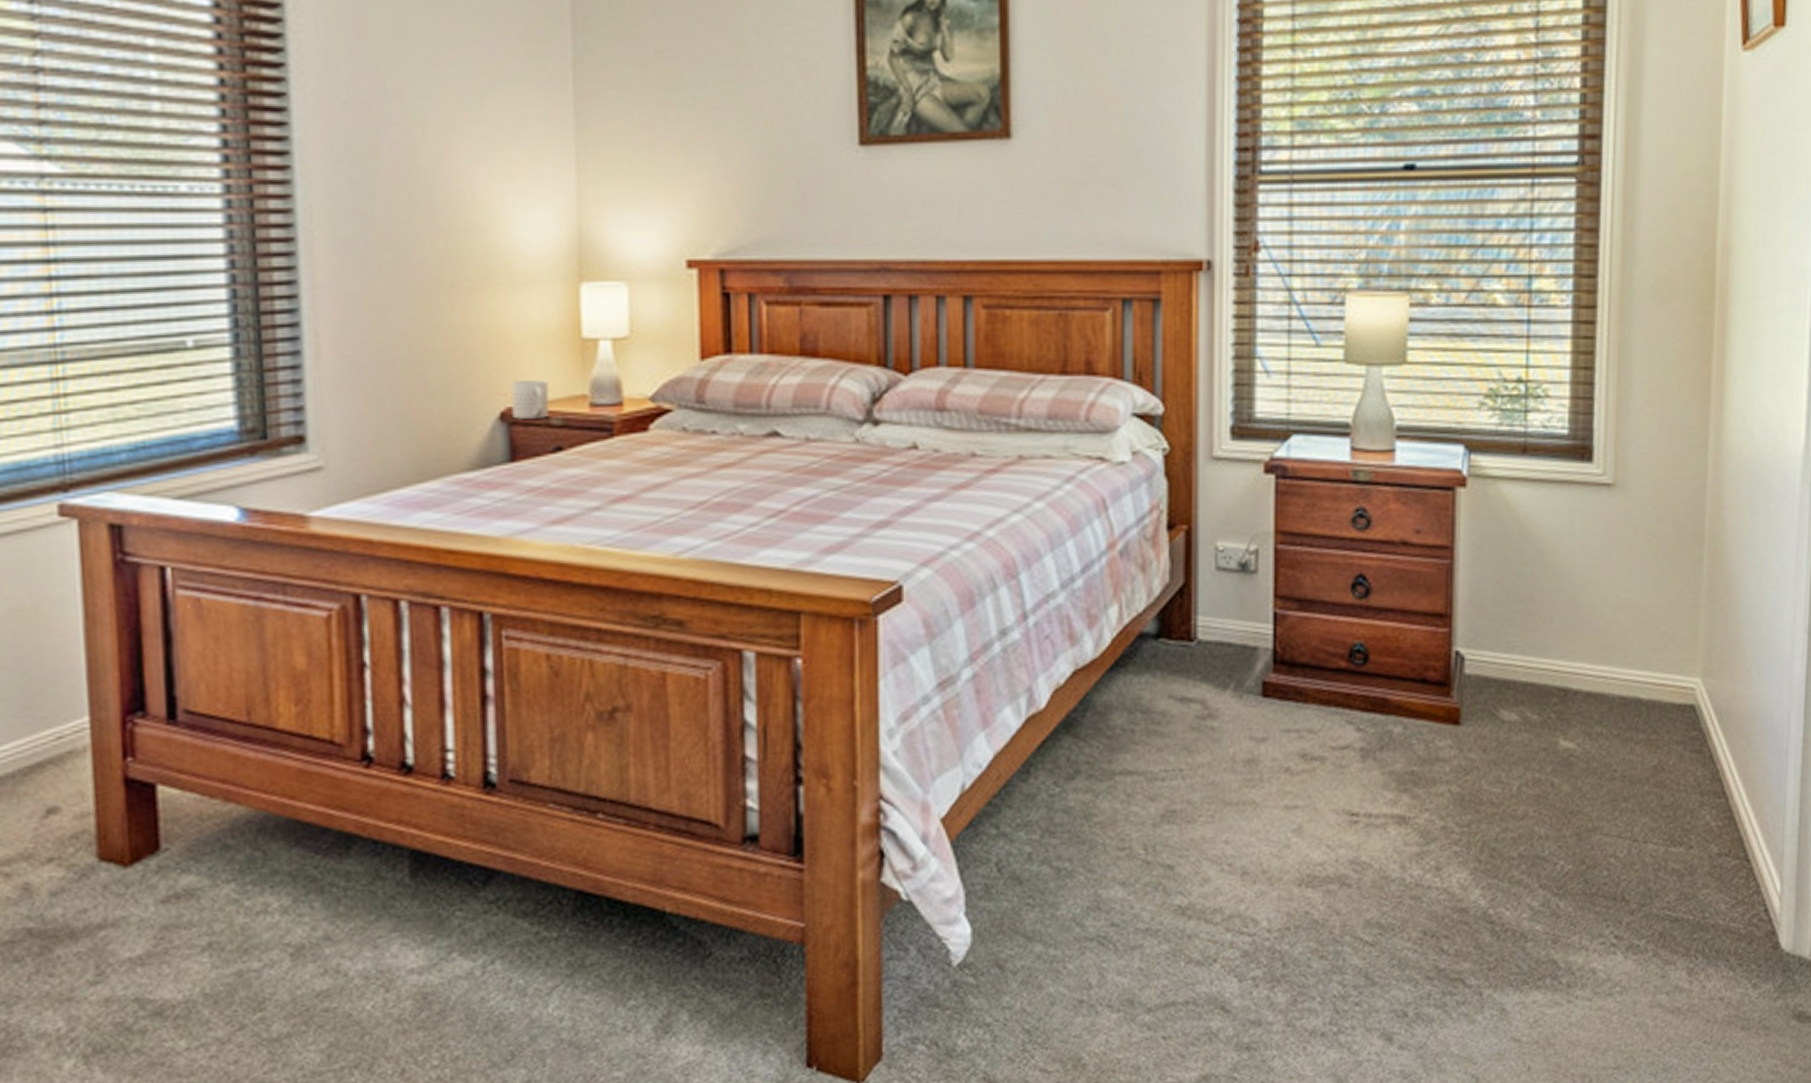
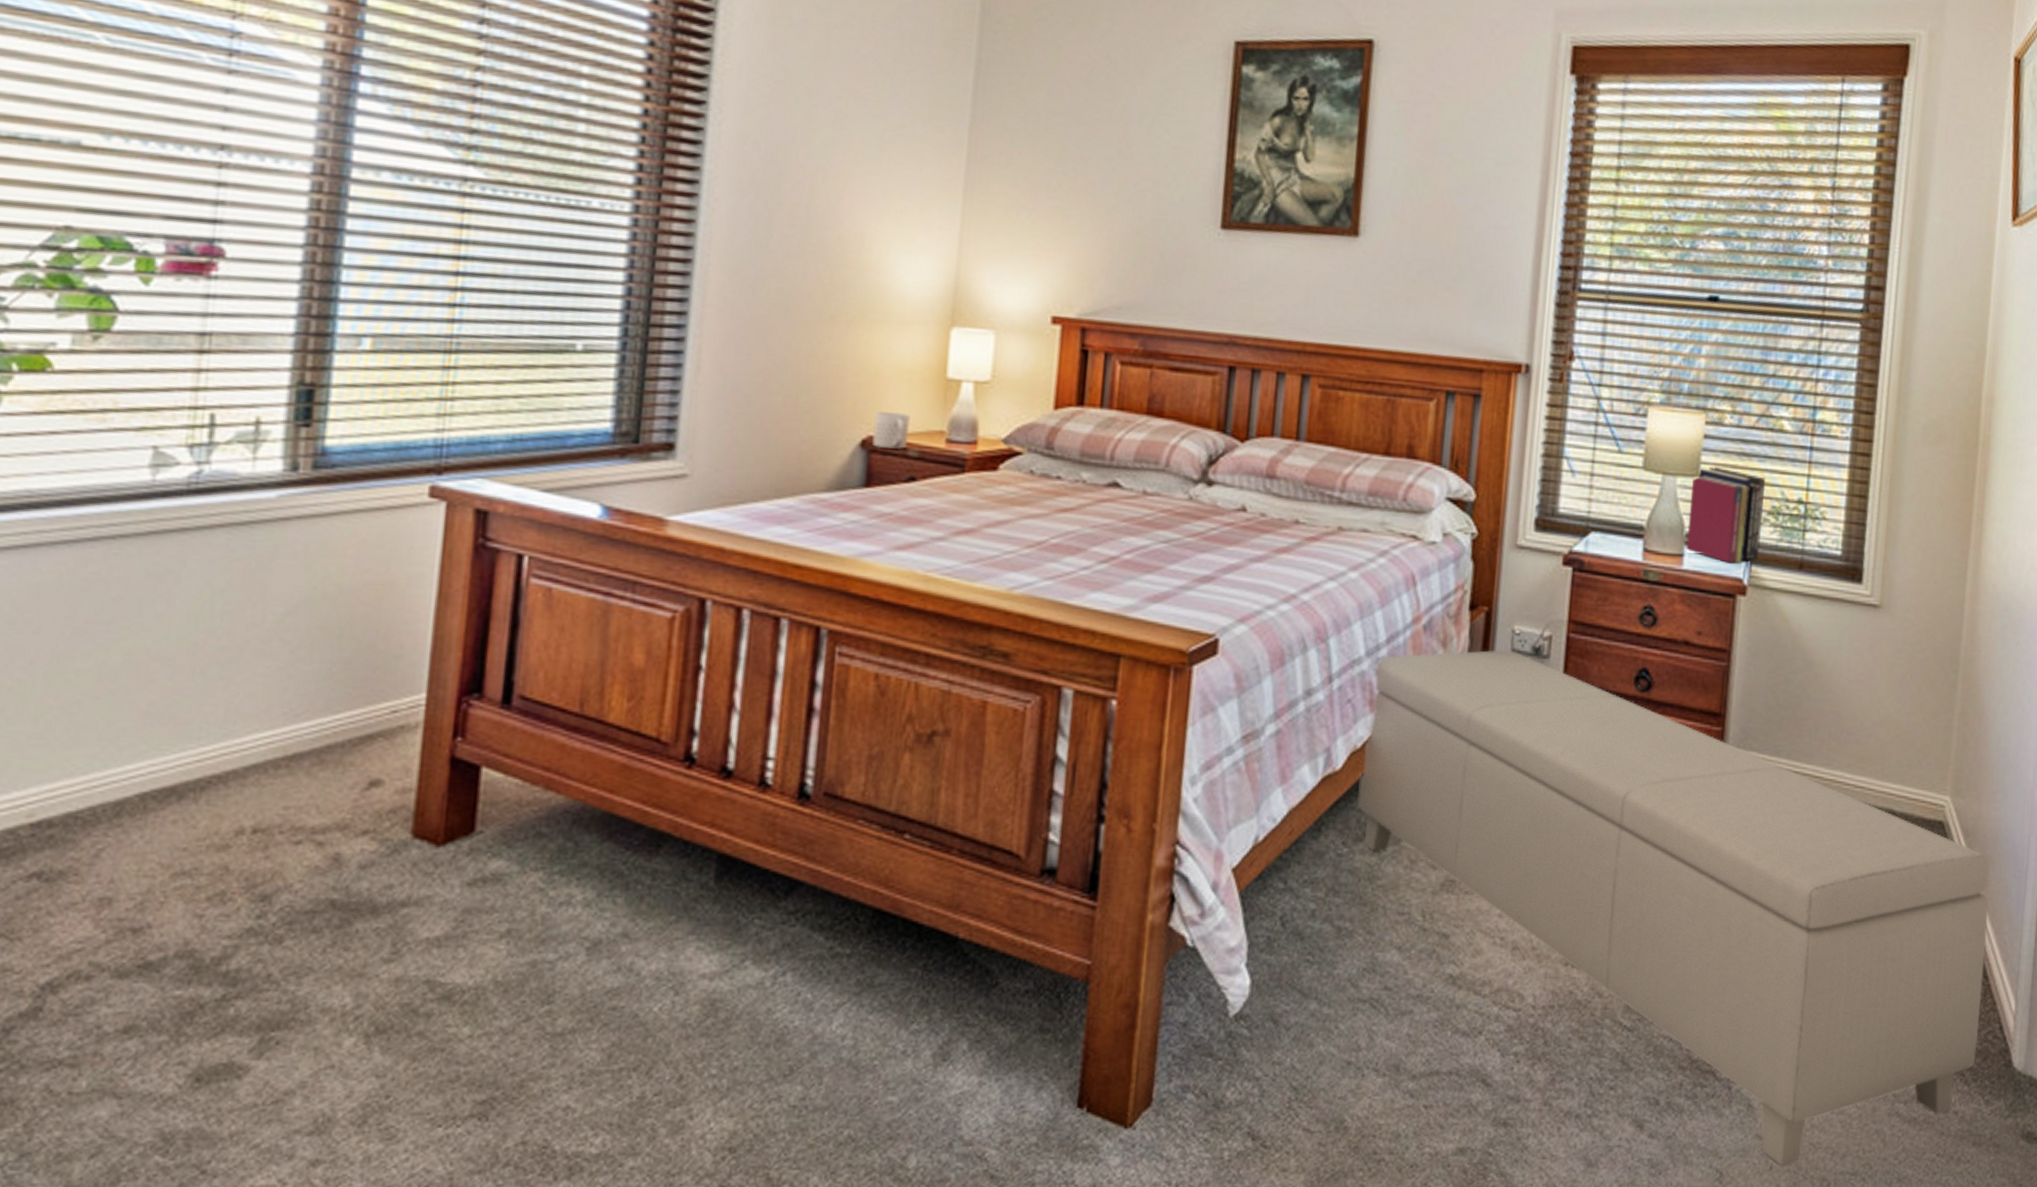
ottoman: none [1065,569,1748,1066] -> present [1357,650,1990,1166]
books: none [1397,351,1480,454] -> present [1686,466,1765,564]

